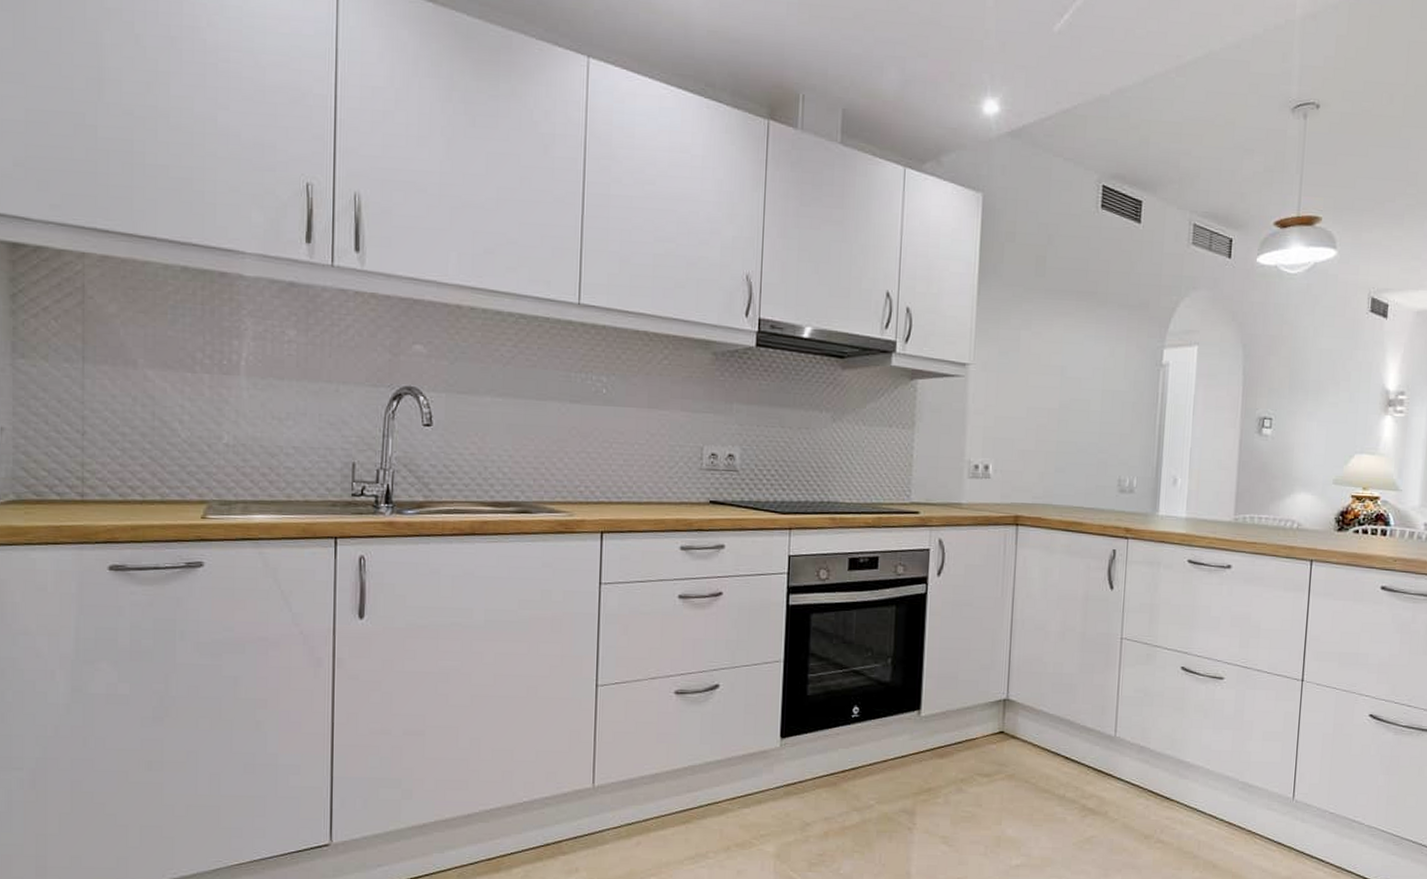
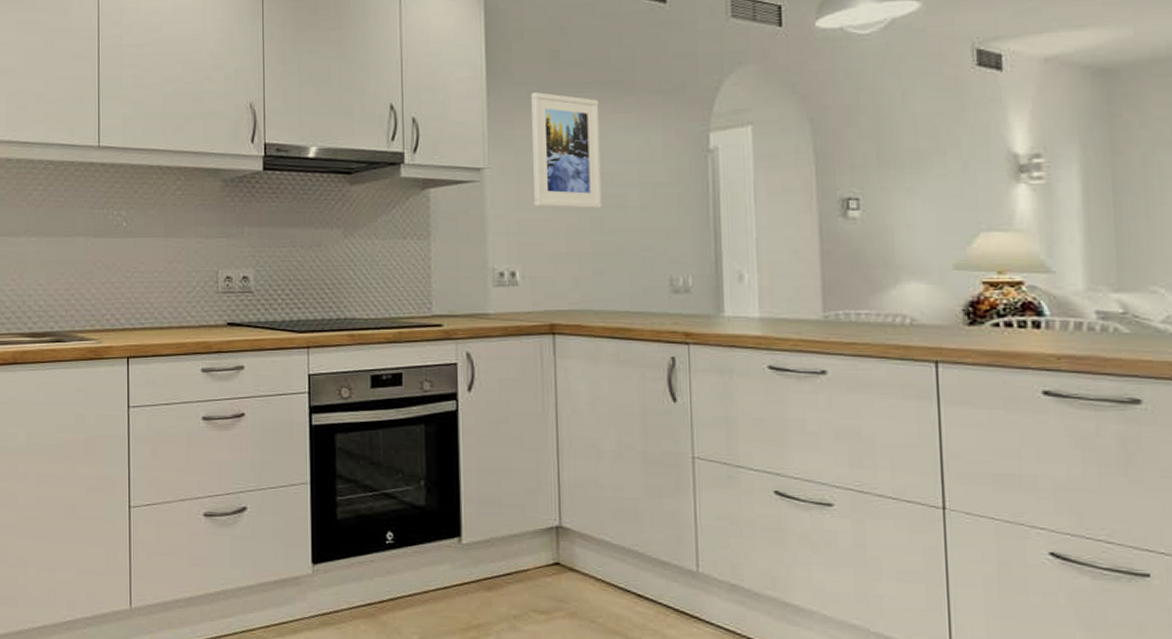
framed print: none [1010,295,1075,412] -> present [530,92,602,209]

